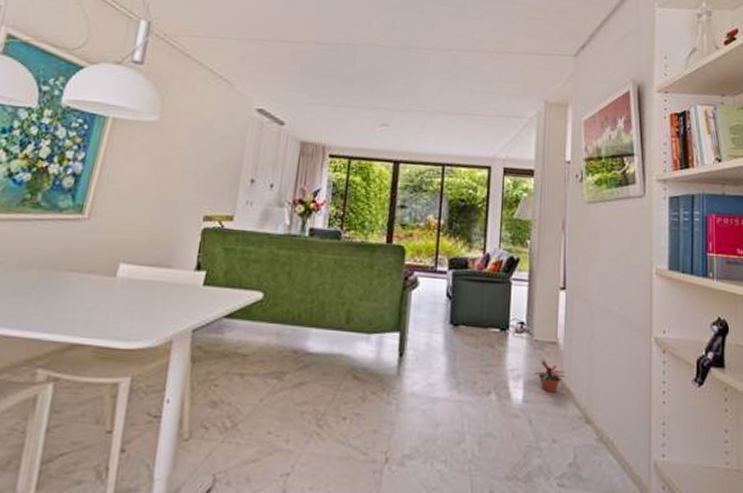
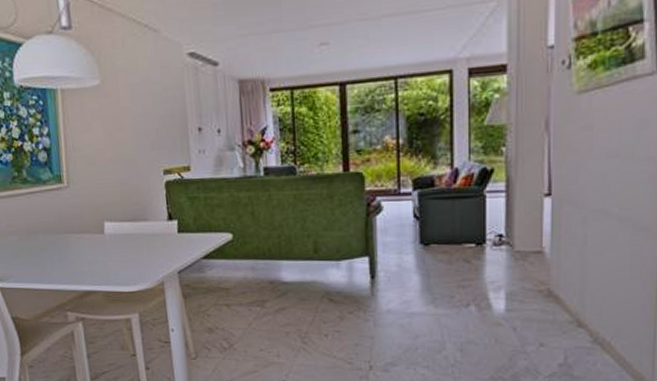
potted plant: present [533,358,567,393] -> none [515,268,555,301]

